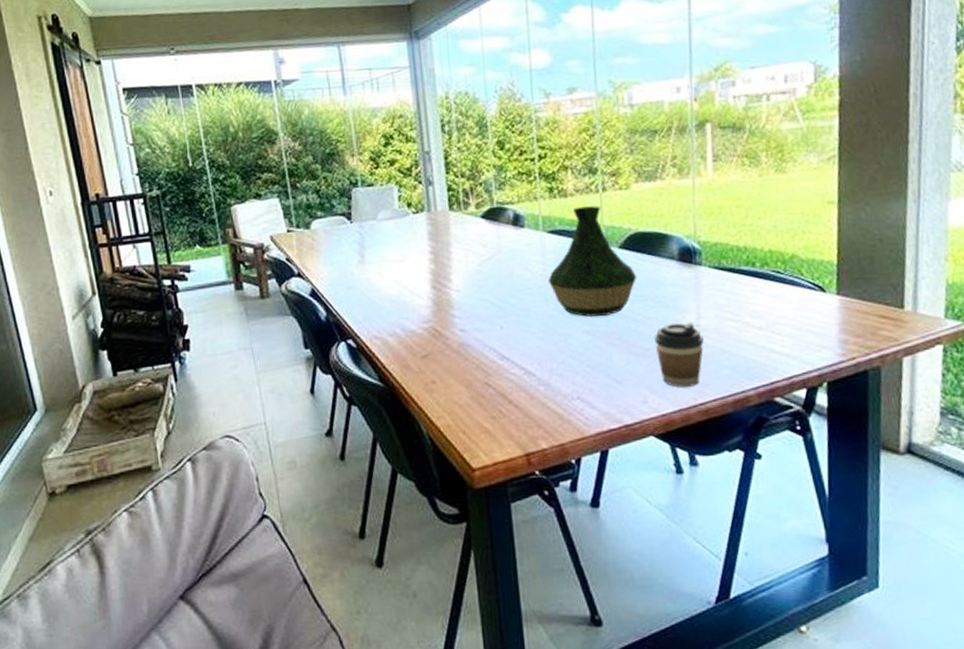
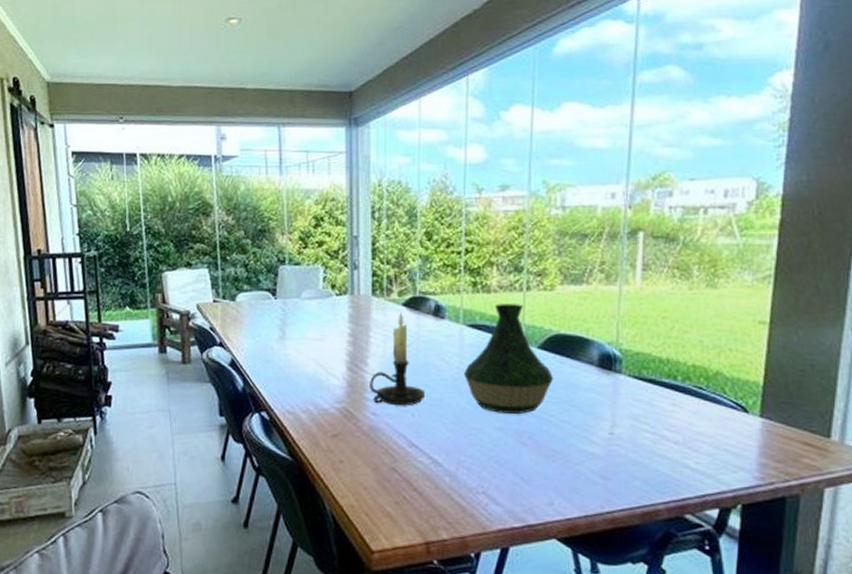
candle holder: none [455,224,512,320] -> present [370,312,425,406]
coffee cup: present [654,322,704,387] -> none [566,428,616,494]

